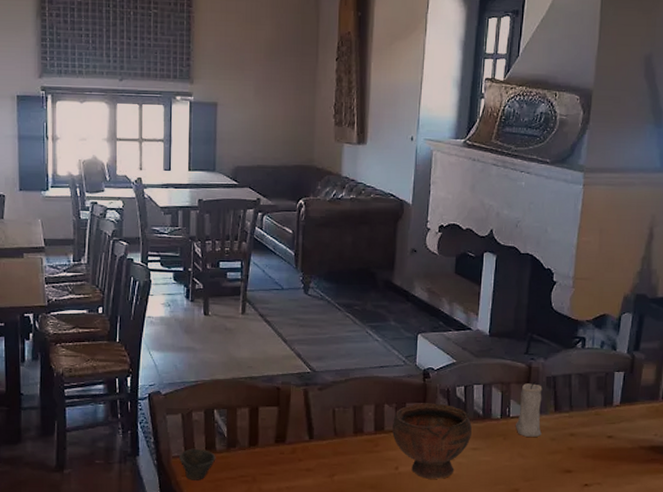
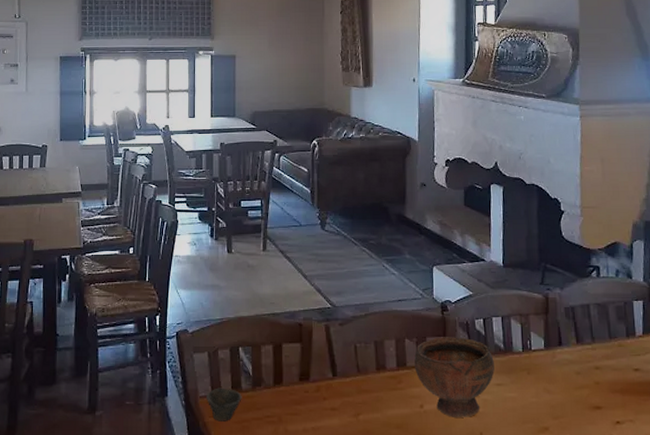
candle: present [516,381,543,437] -> none [538,312,566,371]

